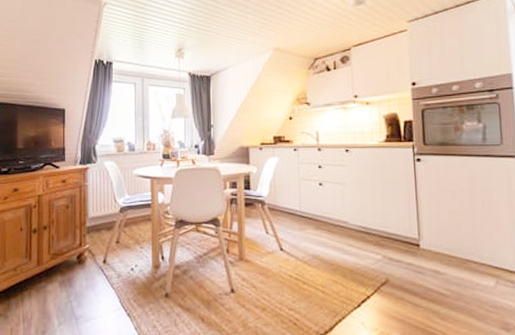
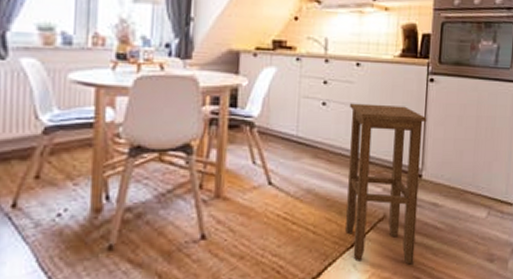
stool: none [344,183,422,327] -> present [345,103,427,265]

